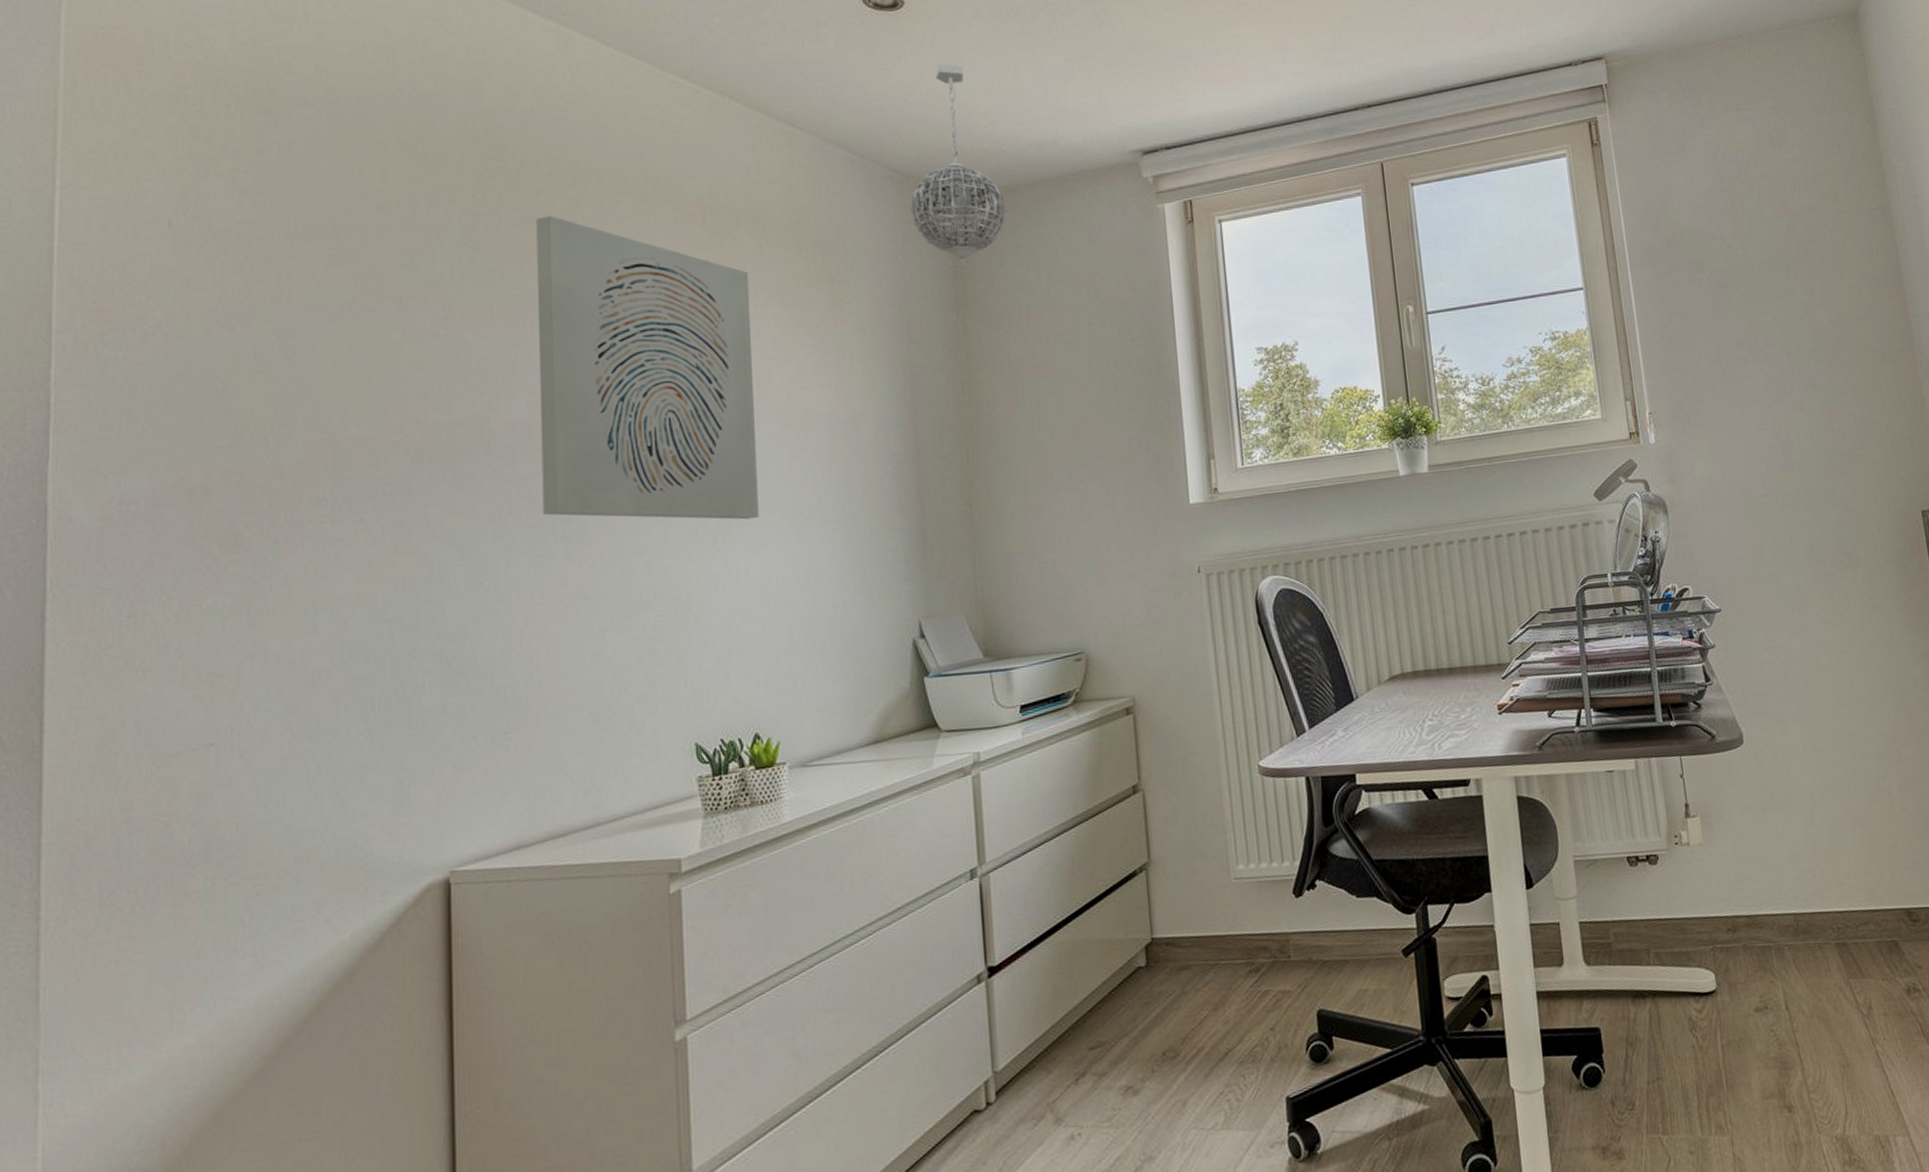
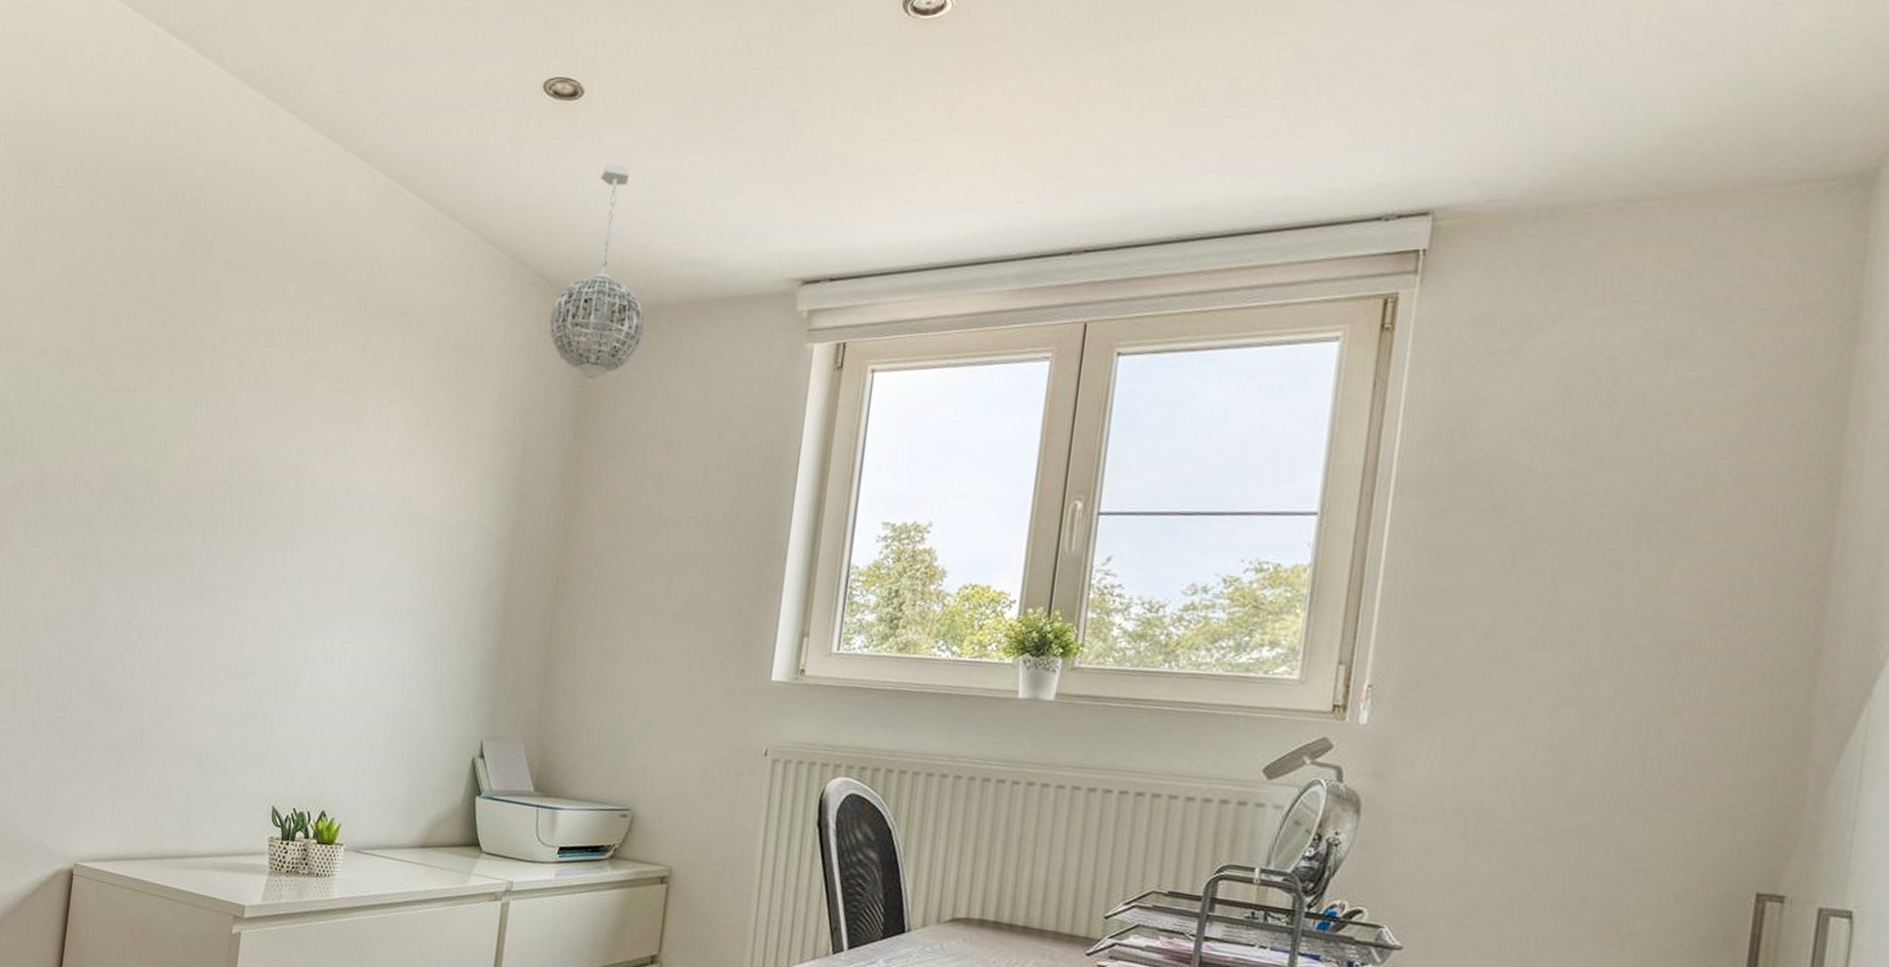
wall art: present [536,215,759,520] -> none [185,288,389,610]

